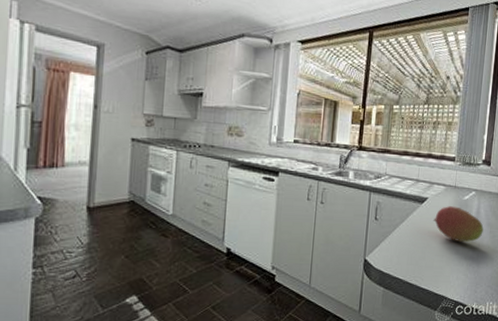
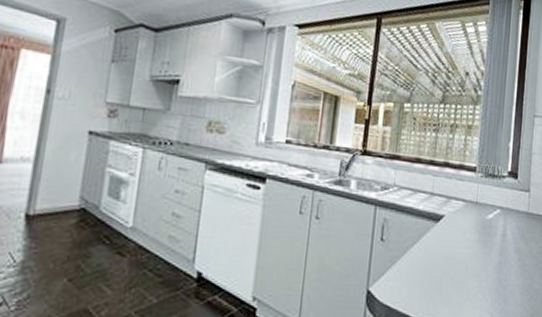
fruit: present [433,206,484,243] -> none [451,226,511,272]

